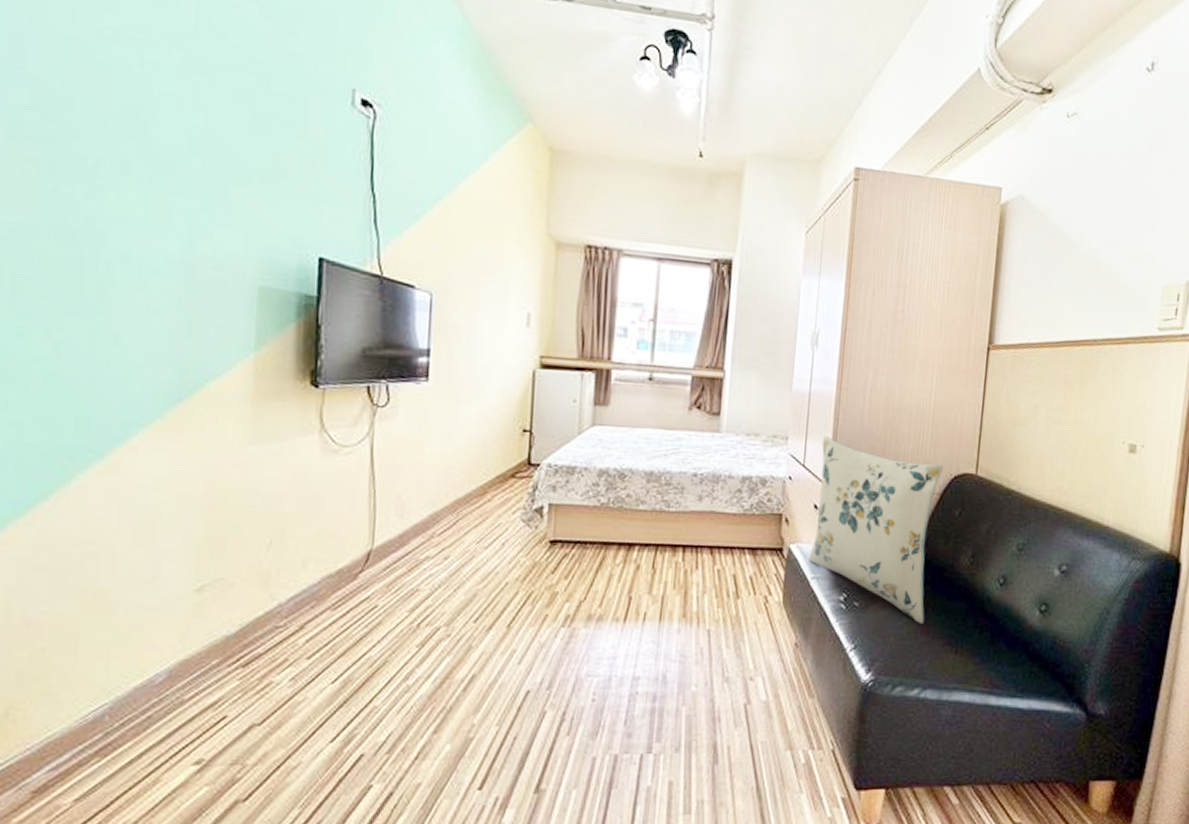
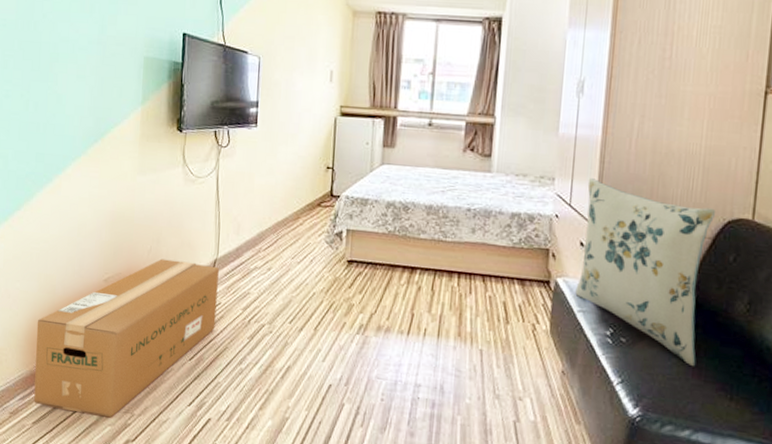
box: none [76,555,375,775] -> present [34,258,219,418]

